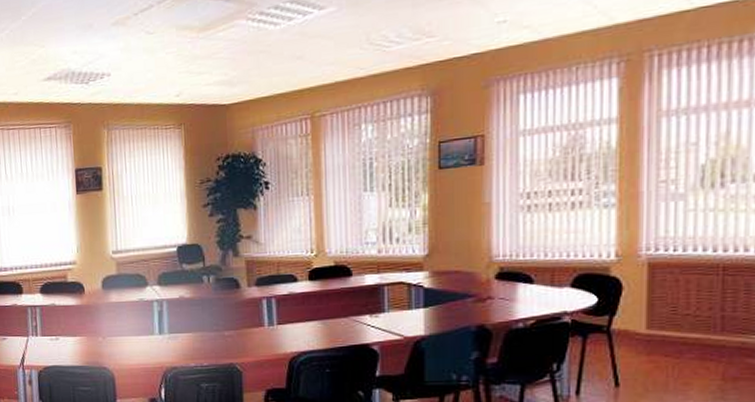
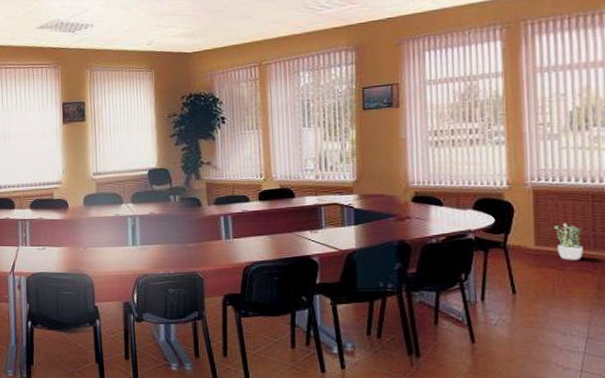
potted plant: none [670,301,710,347] -> present [552,223,584,260]

